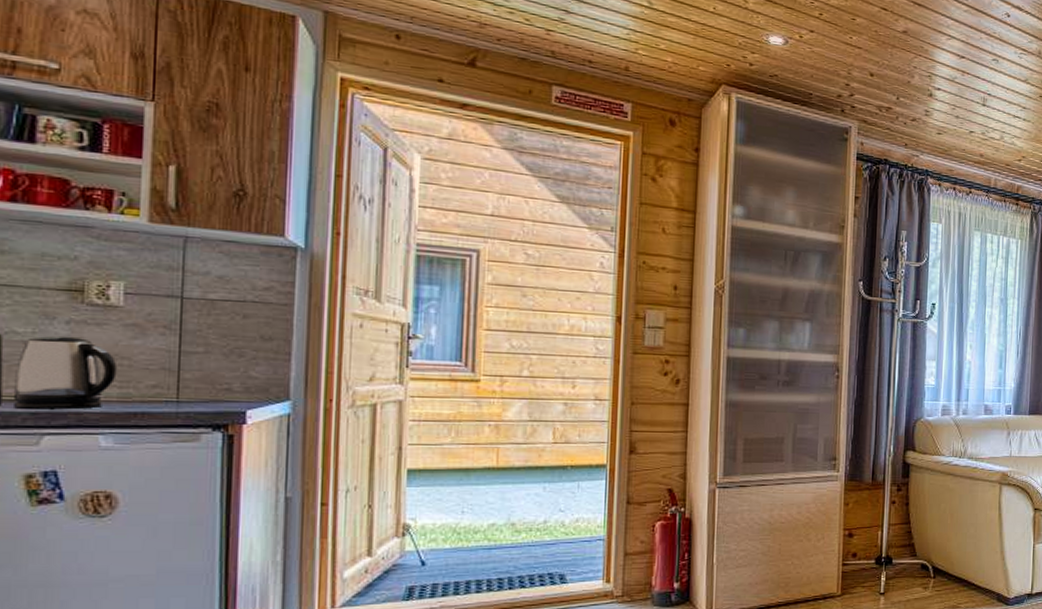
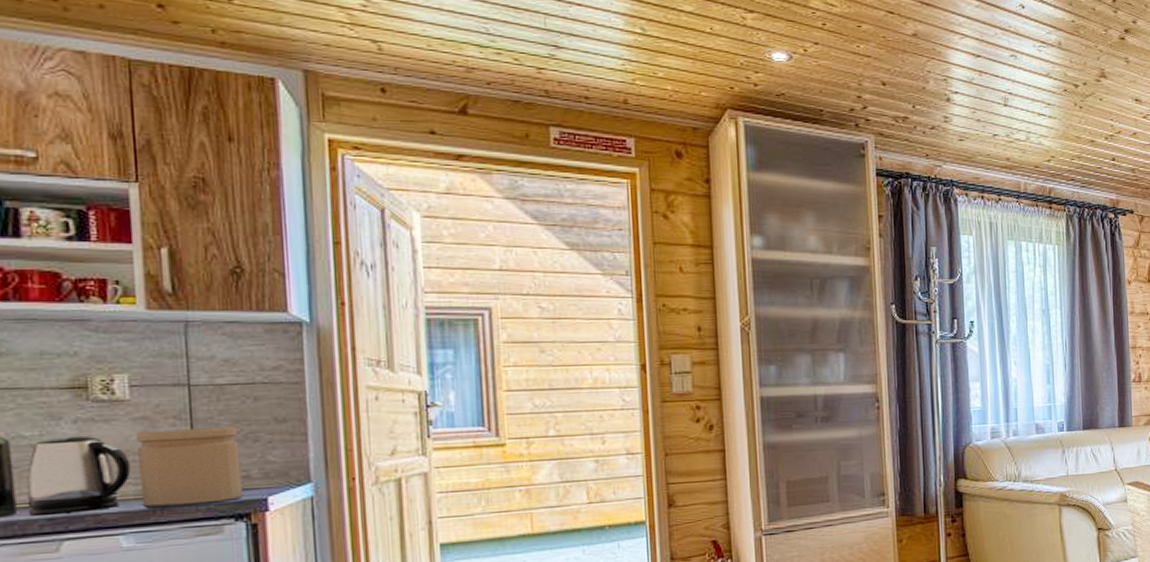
jar: none [124,337,225,414] -> present [135,427,242,510]

